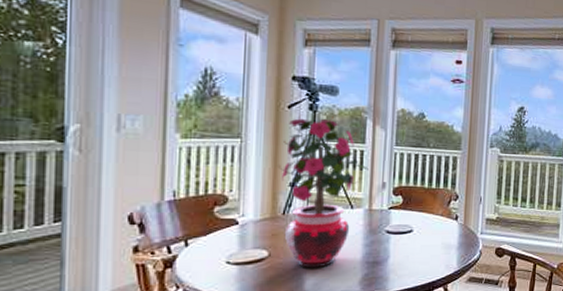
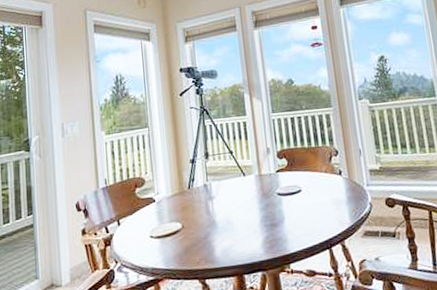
potted flower: present [278,114,369,268] -> none [179,96,253,236]

